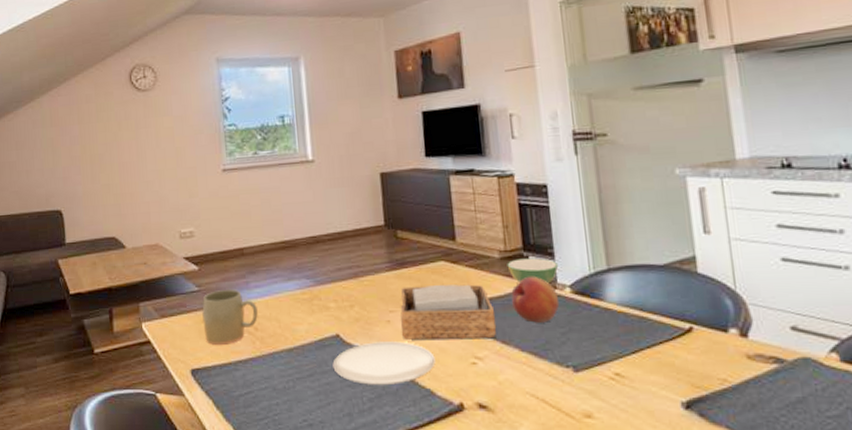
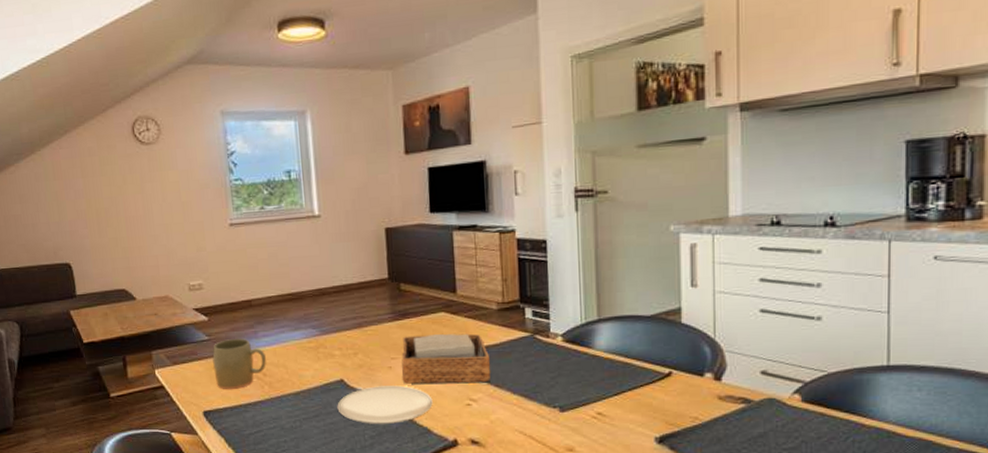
bowl: present [507,258,559,284] -> none [504,309,553,333]
fruit: present [511,277,560,323] -> none [507,327,551,369]

